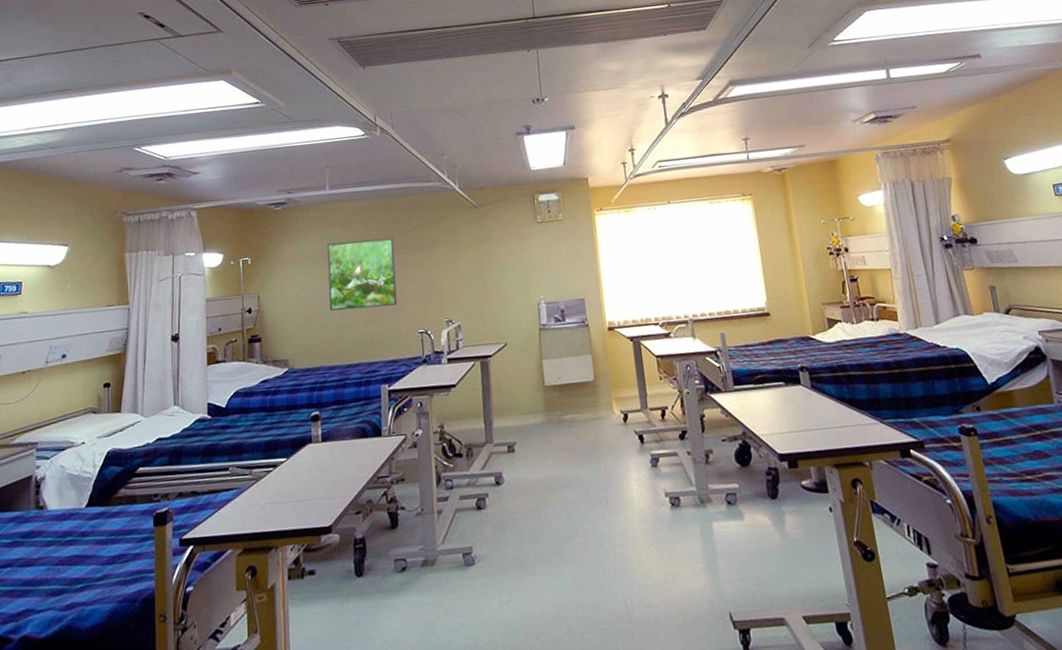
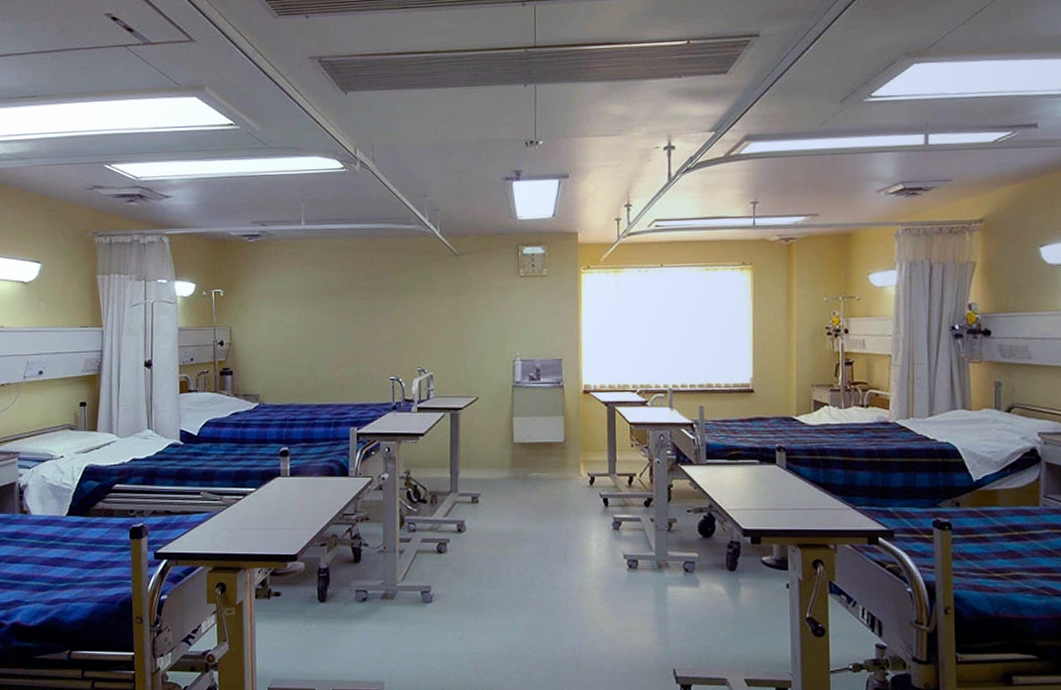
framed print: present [327,237,397,311] -> none [300,280,370,351]

